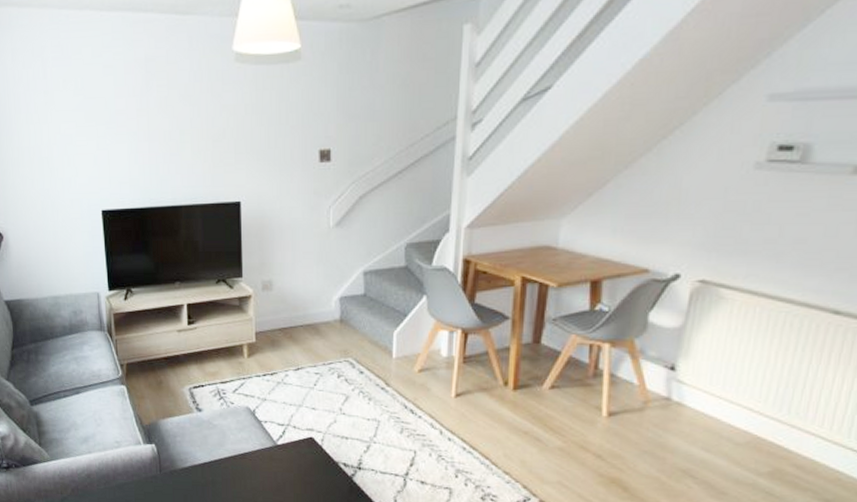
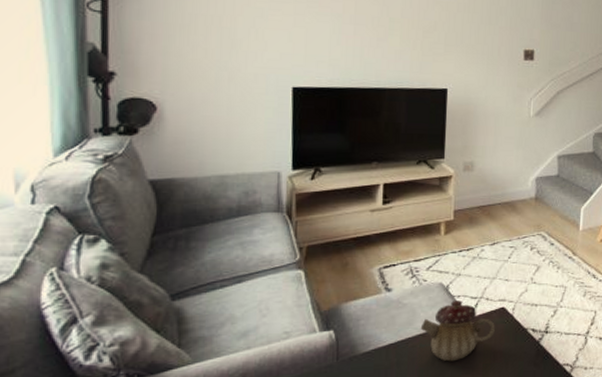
teapot: none [231,426,305,487] -> present [420,300,496,362]

